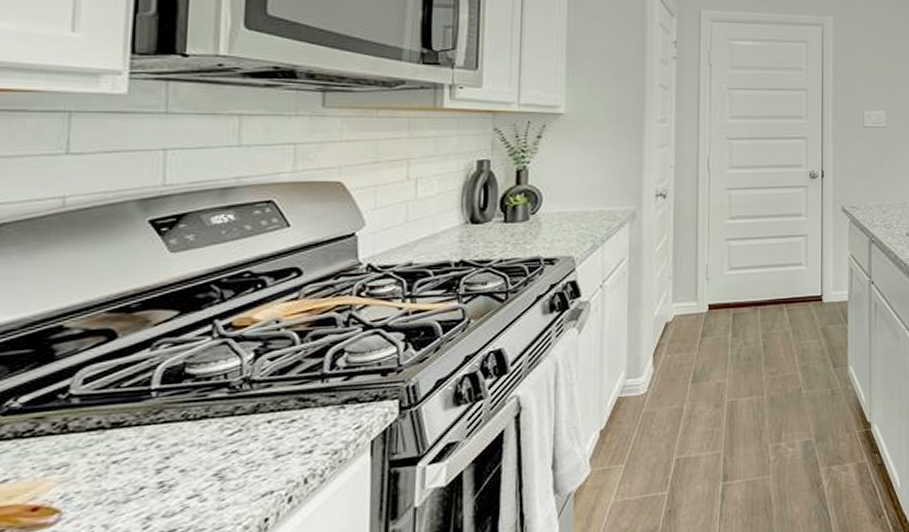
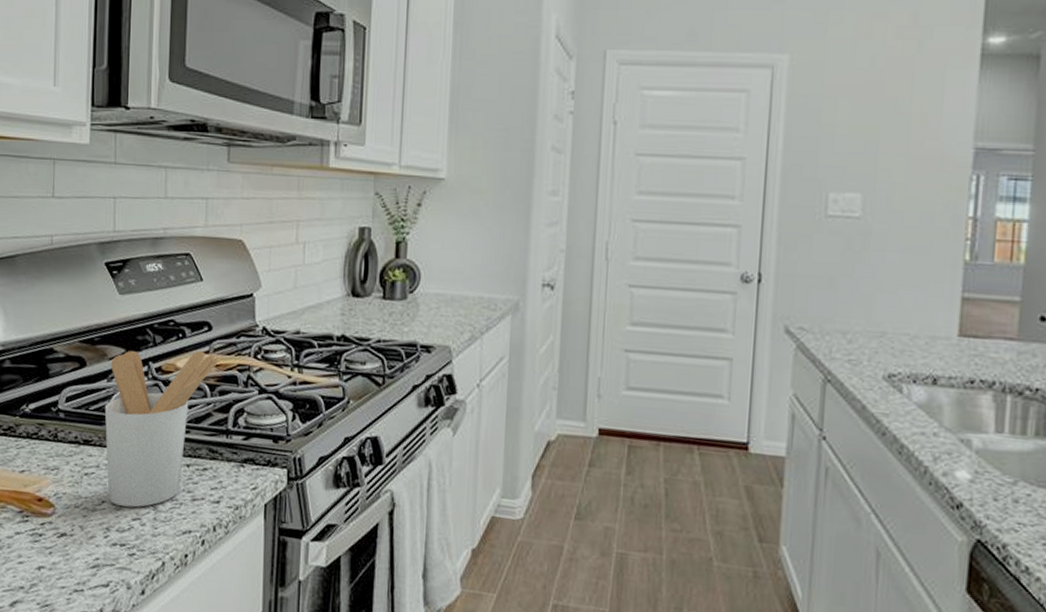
utensil holder: none [145,297,312,488] -> present [104,350,220,508]

